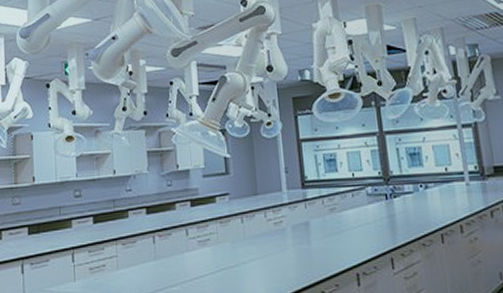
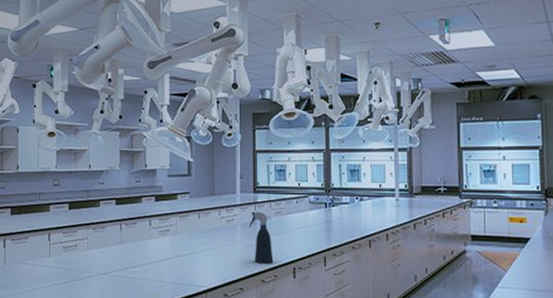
spray bottle: none [300,210,333,272] -> present [248,211,274,264]

